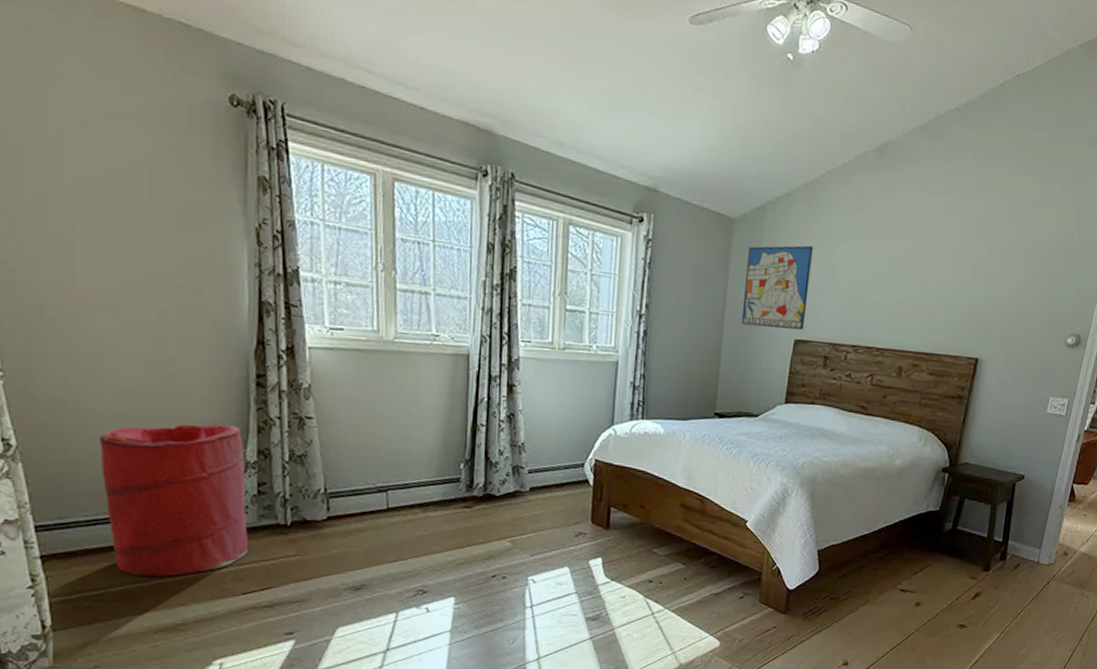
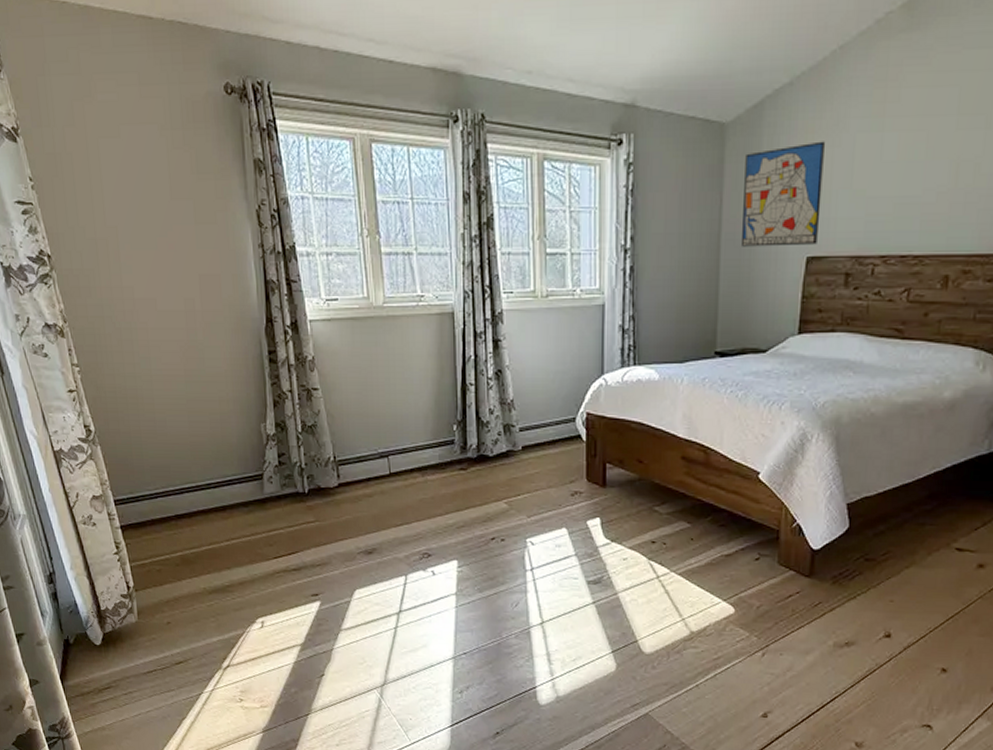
laundry hamper: present [100,423,248,577] -> none [153,400,275,544]

